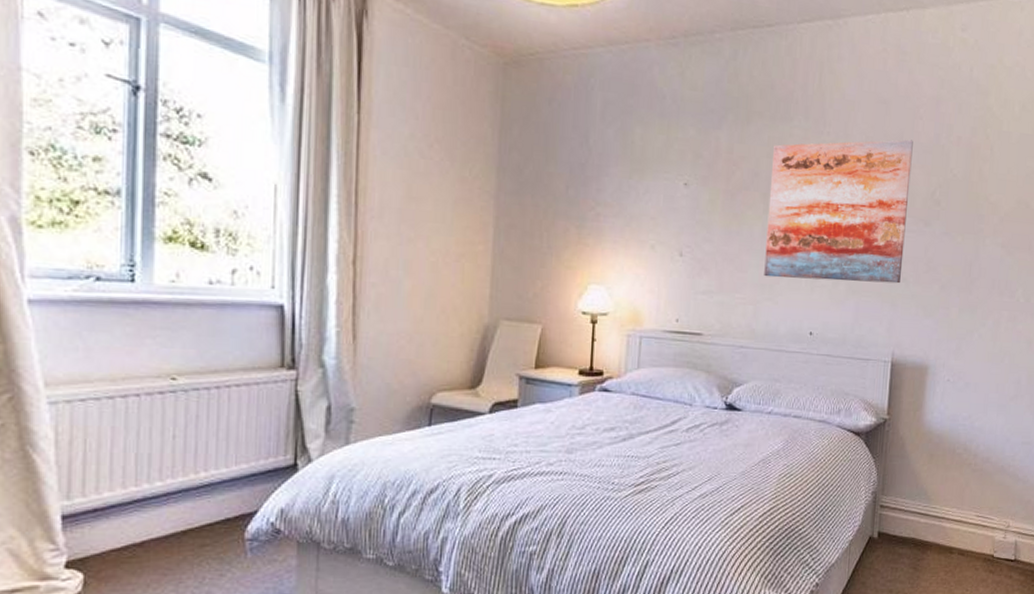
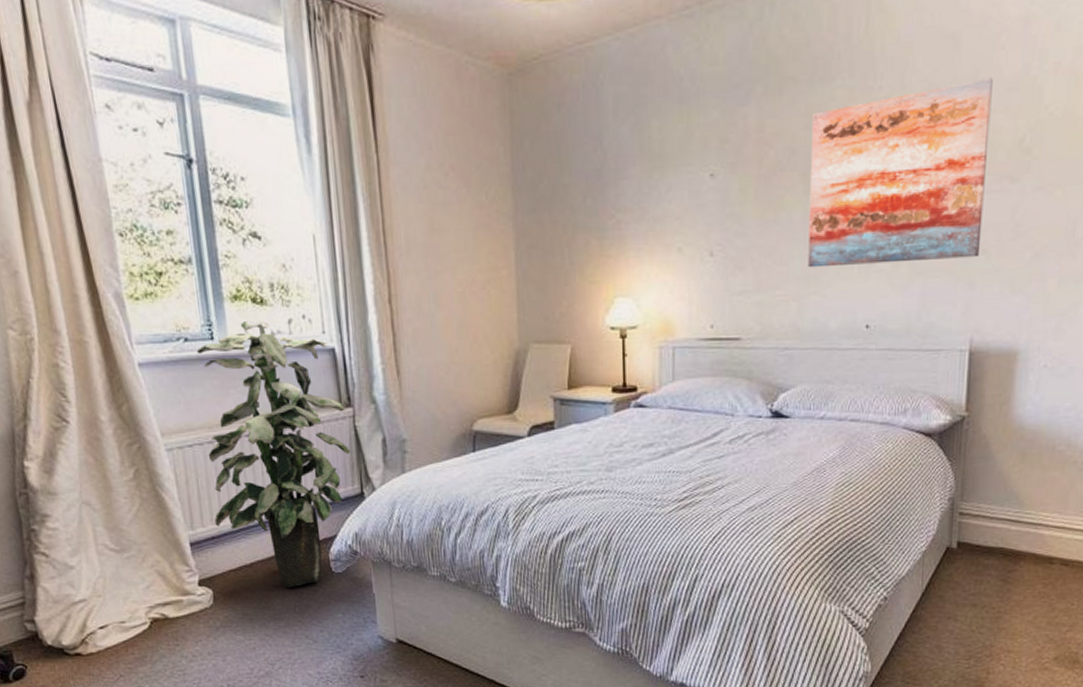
indoor plant: none [101,265,288,572] -> present [196,319,351,588]

